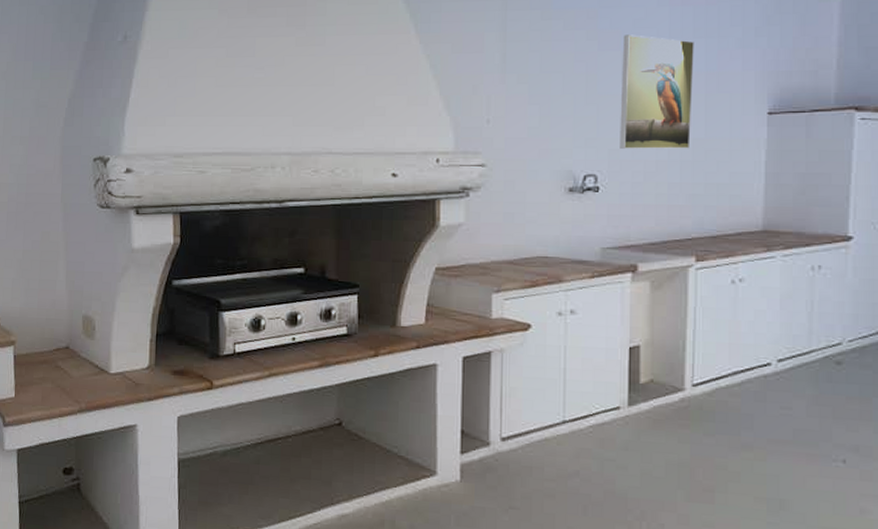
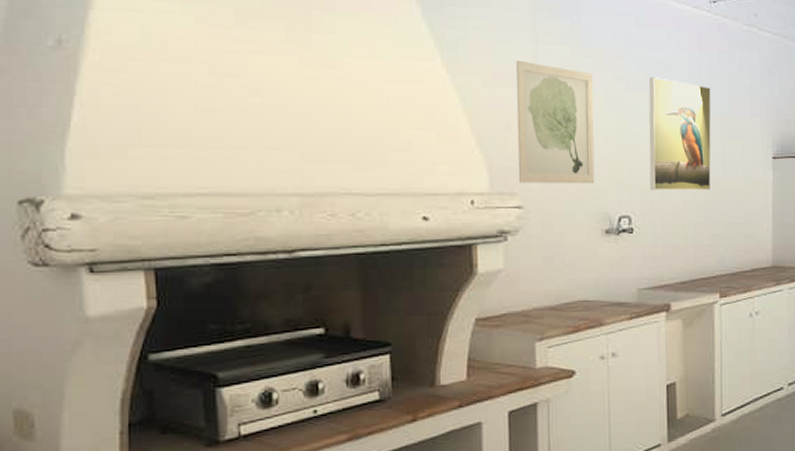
wall art: none [482,27,563,143] -> present [515,60,595,184]

